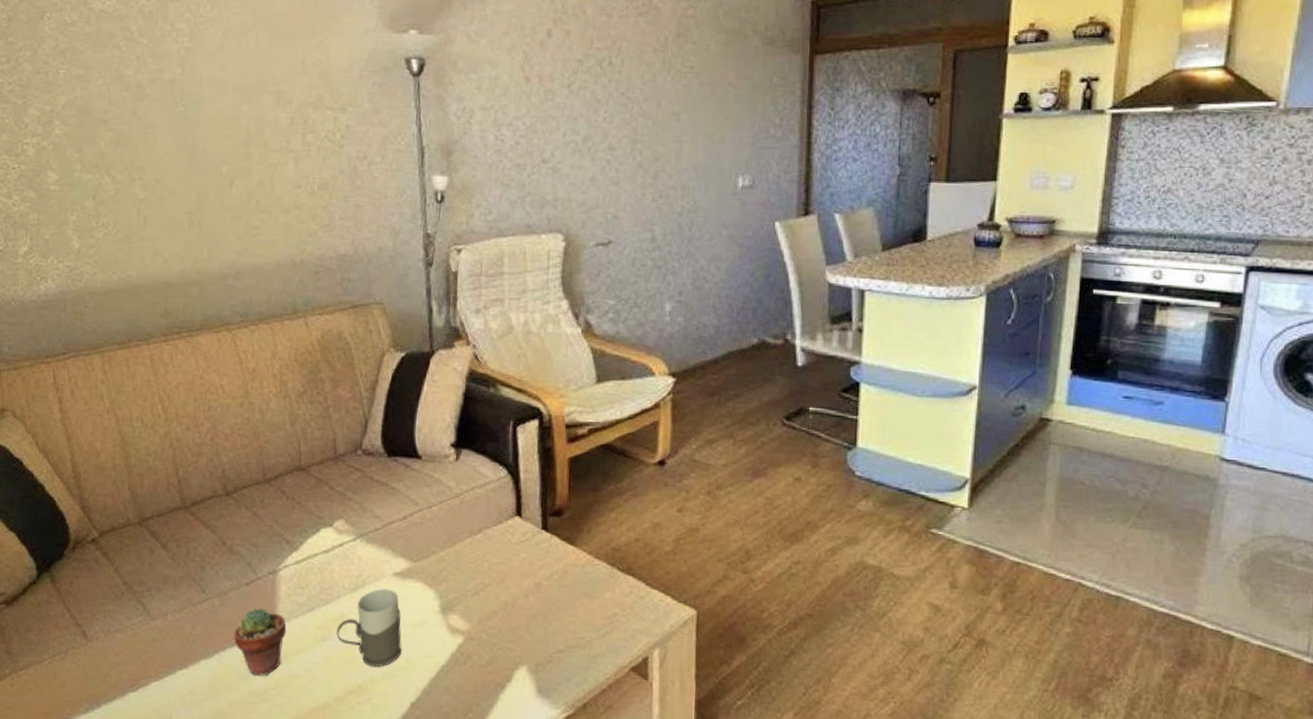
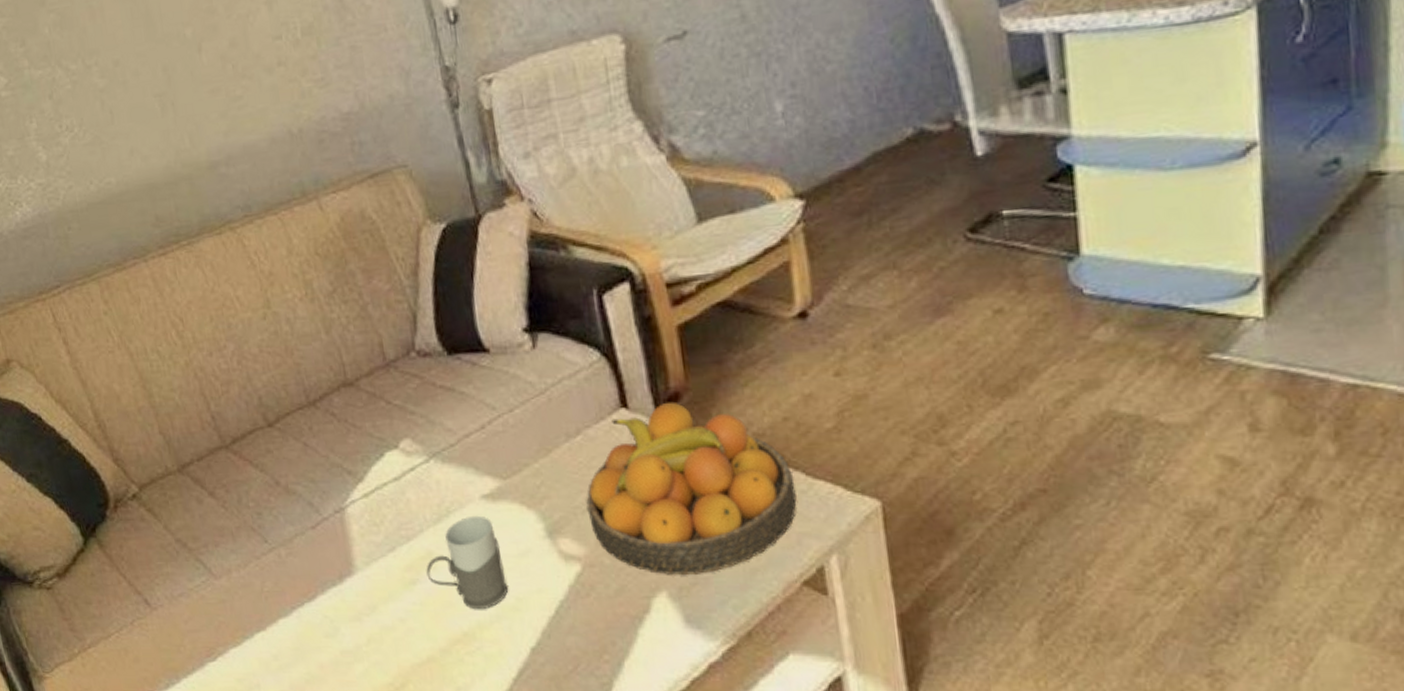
potted succulent: present [234,607,287,677] -> none [309,552,369,632]
fruit bowl: none [476,516,637,654] -> present [586,402,797,575]

